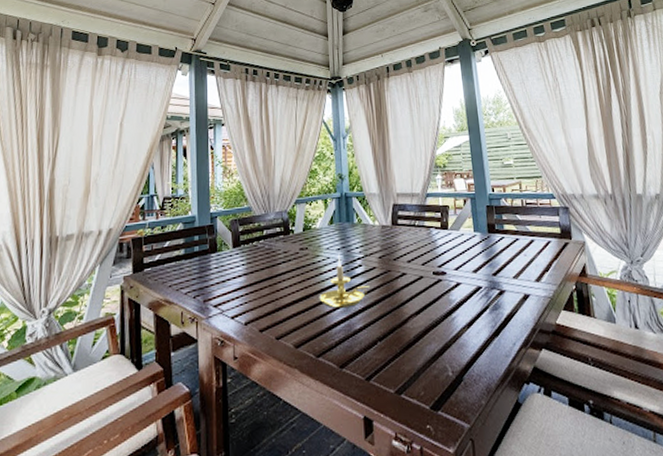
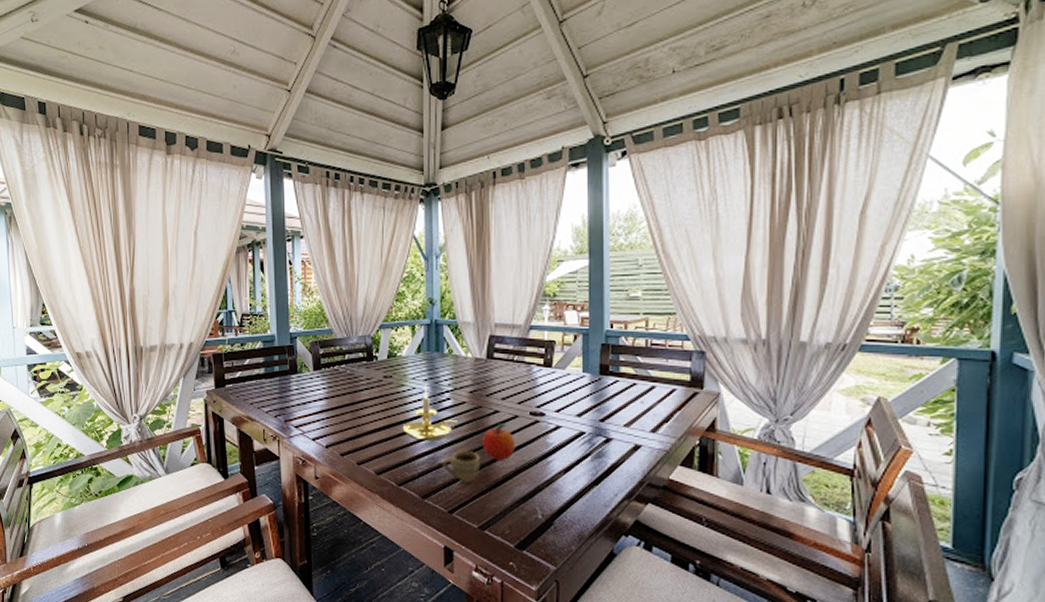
cup: none [357,315,393,347] -> present [442,451,480,482]
fruit: none [393,284,423,321] -> present [483,423,516,460]

